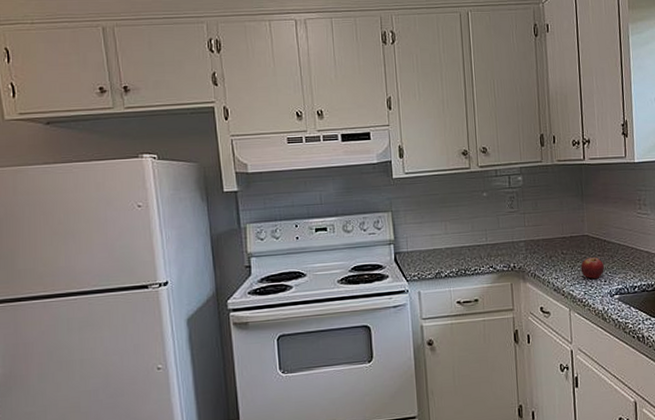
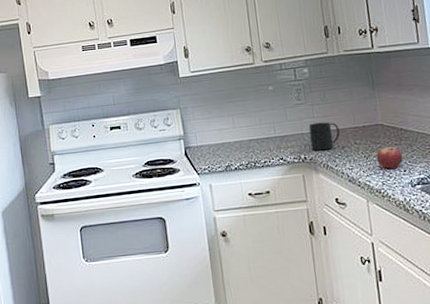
mug: none [519,231,548,260] -> present [308,122,340,151]

